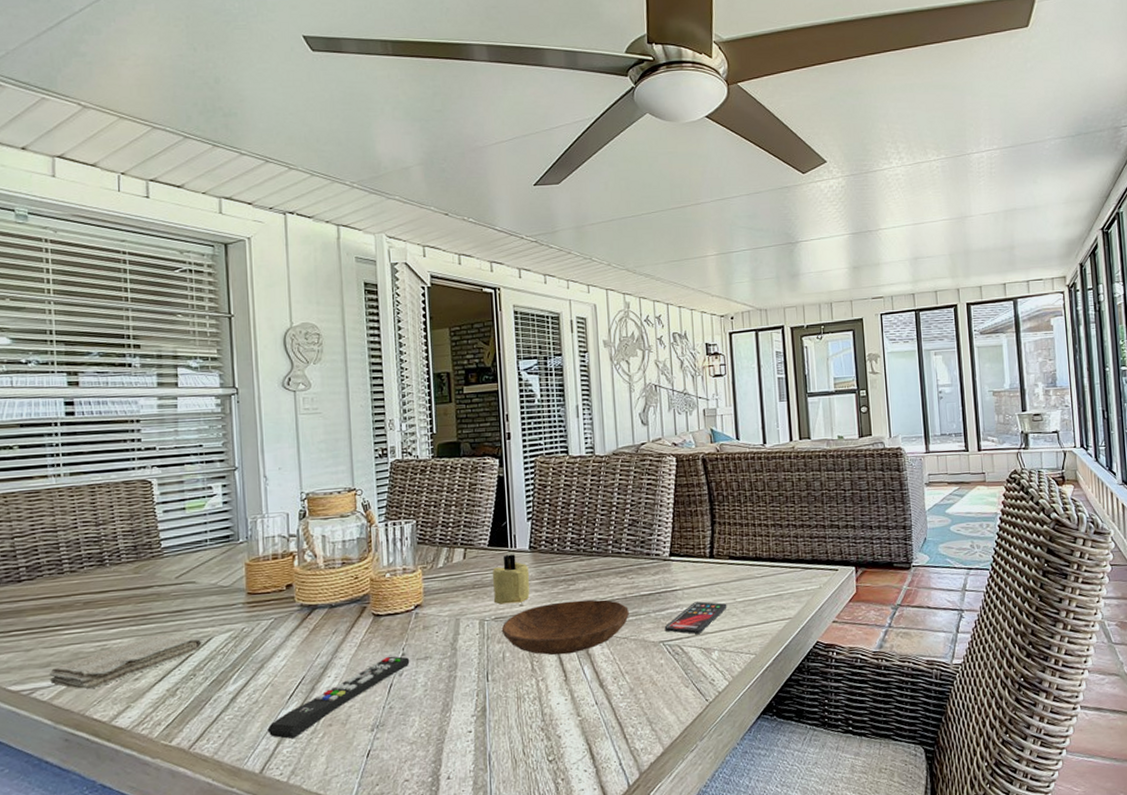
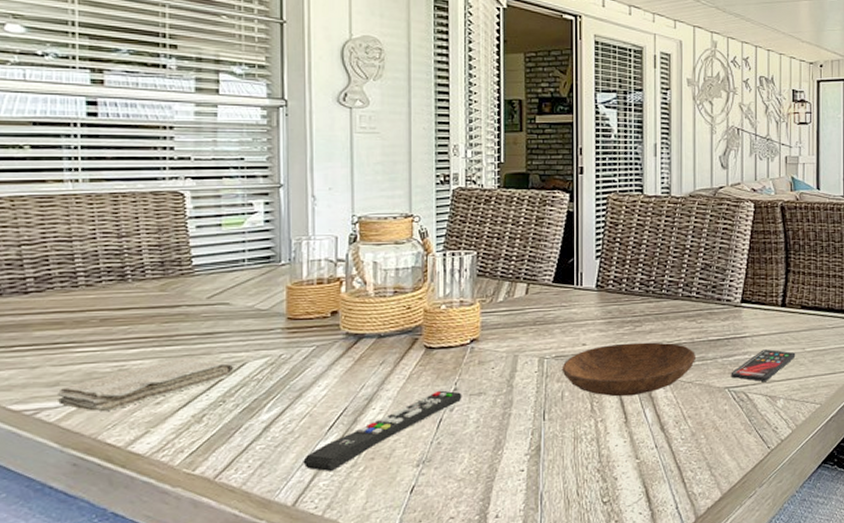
candle: present [492,554,530,605] -> none [555,292,595,343]

